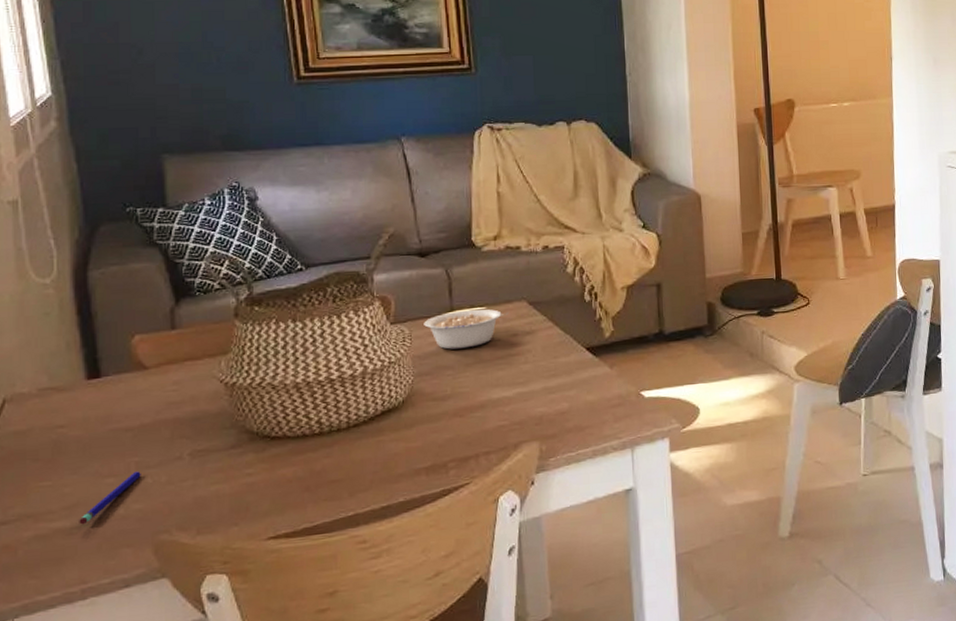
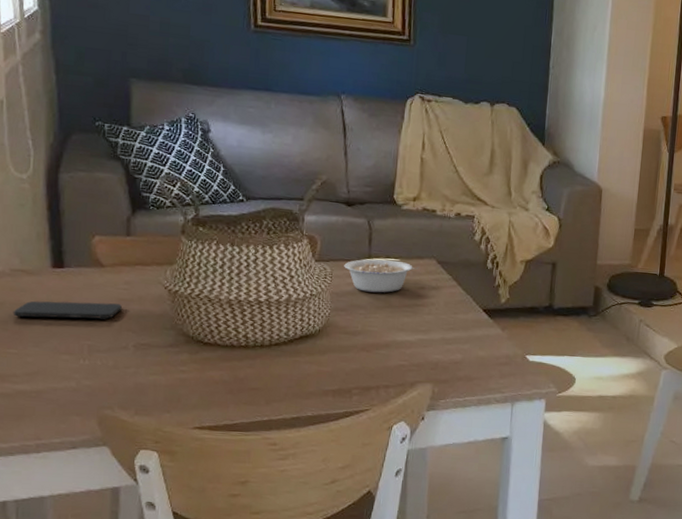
smartphone: none [43,408,172,443] -> present [13,301,122,319]
pen: present [79,471,141,525] -> none [38,353,92,391]

